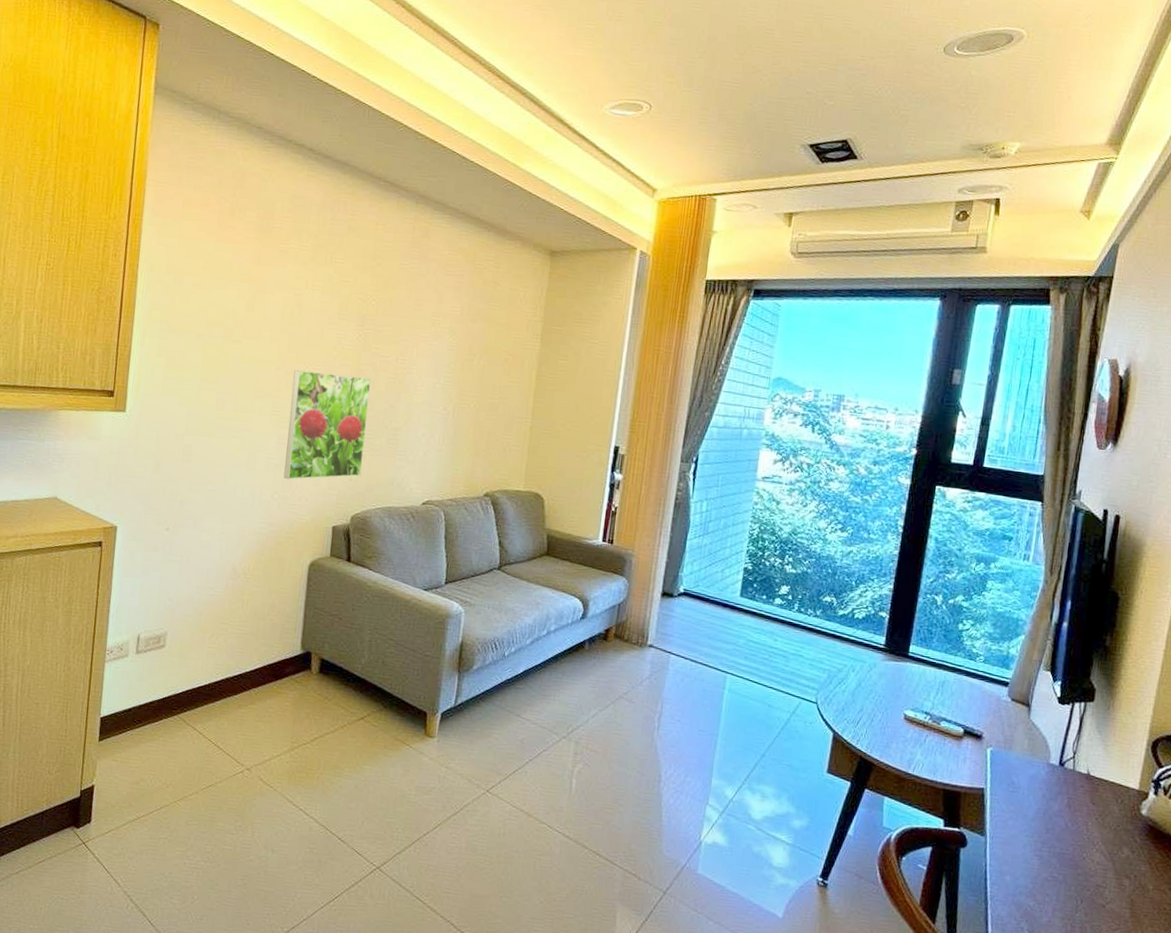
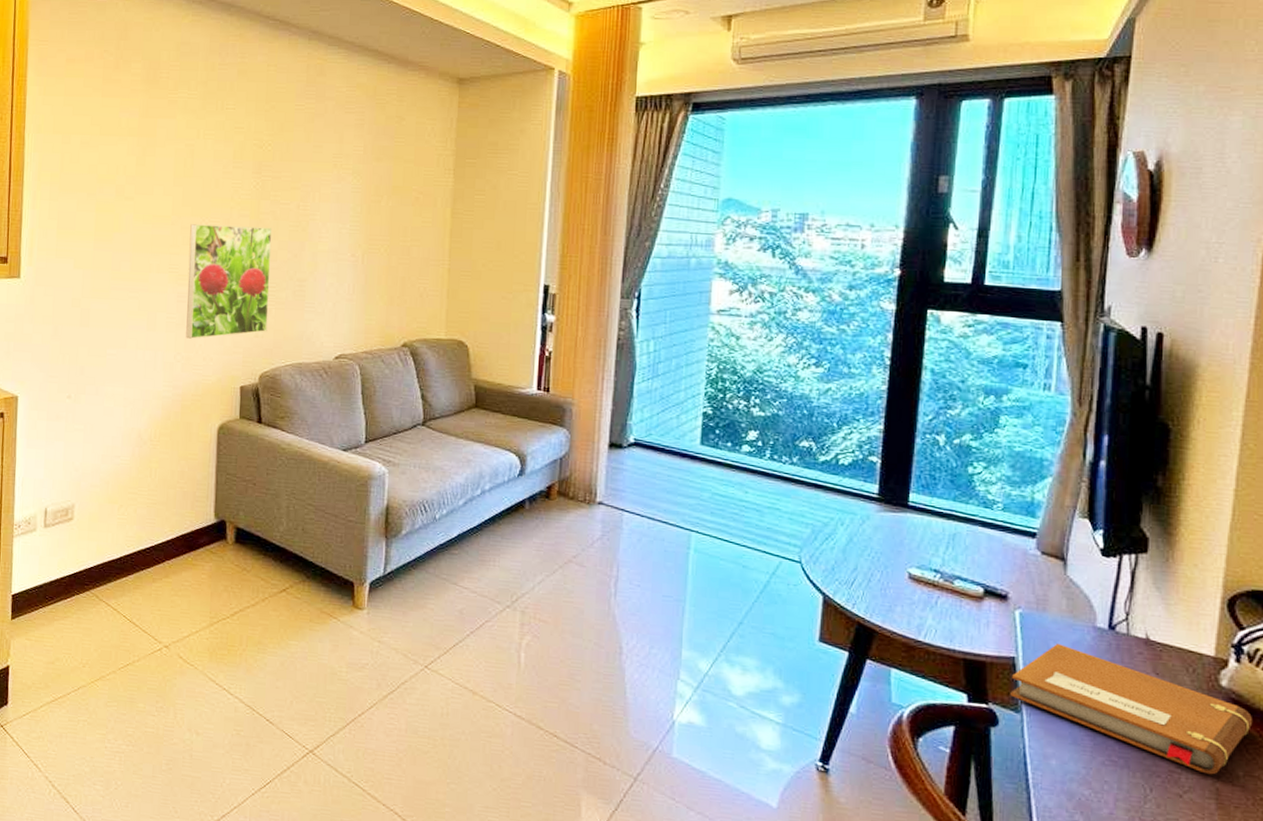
notebook: none [978,776,1164,889] -> present [1010,643,1253,775]

